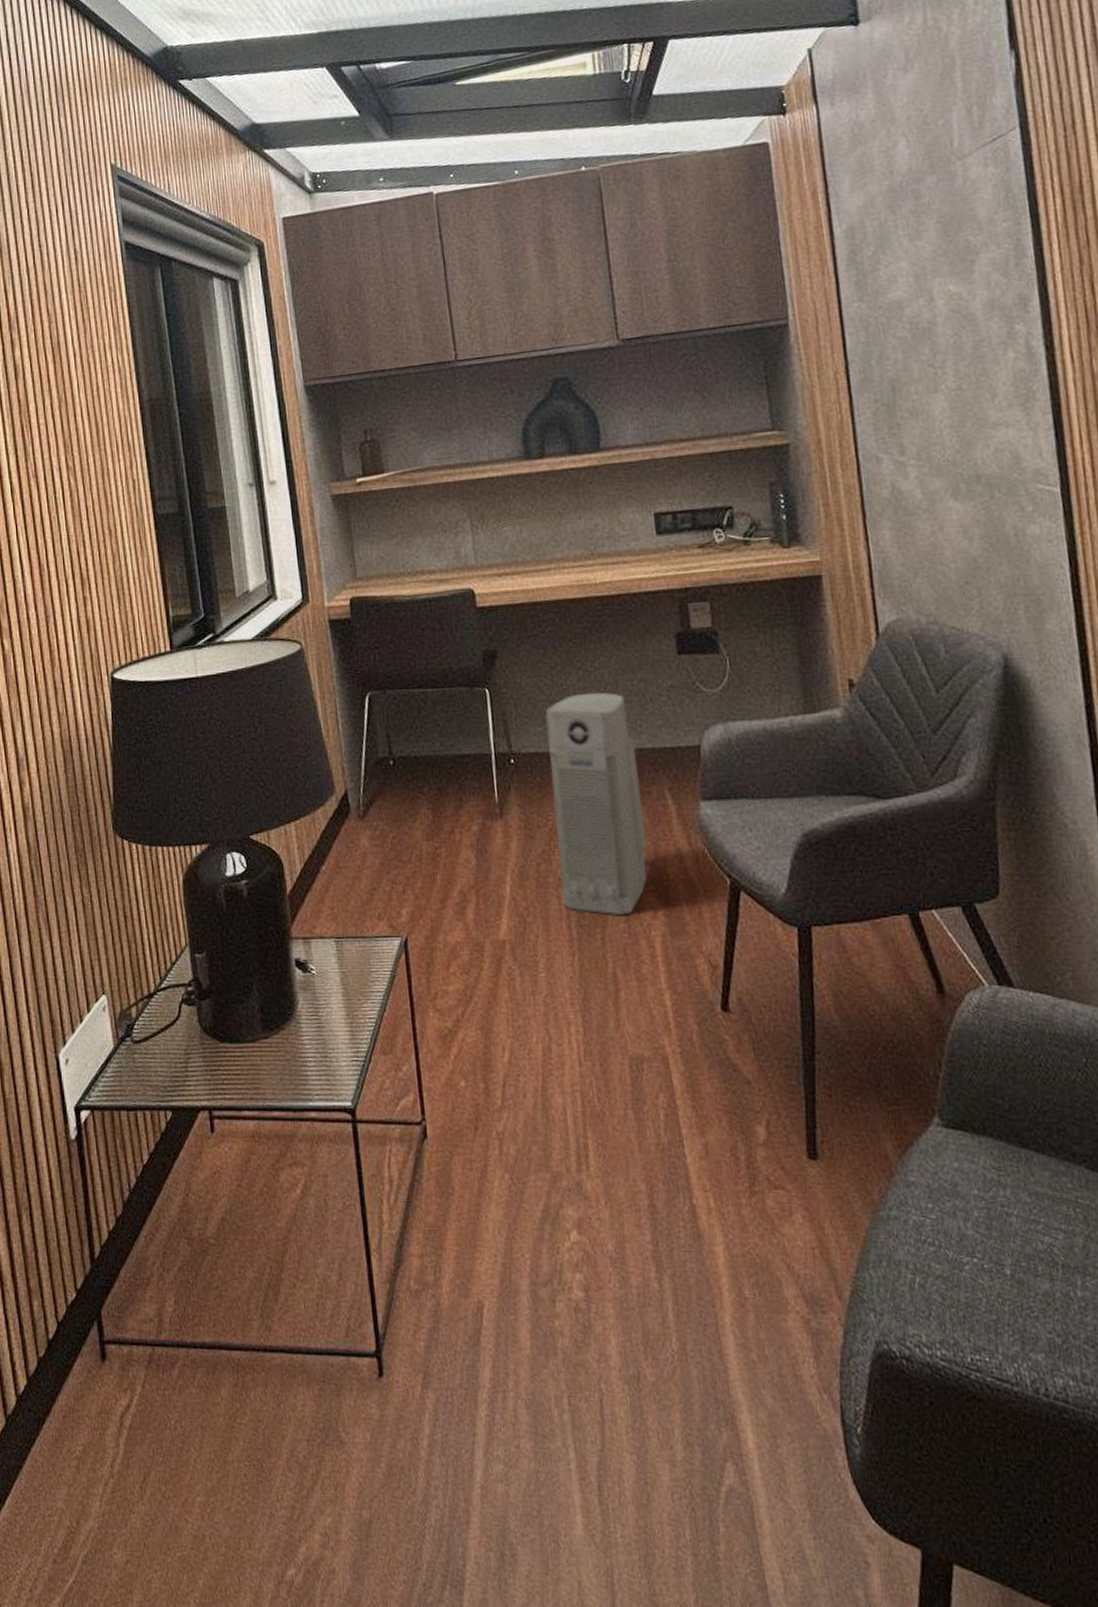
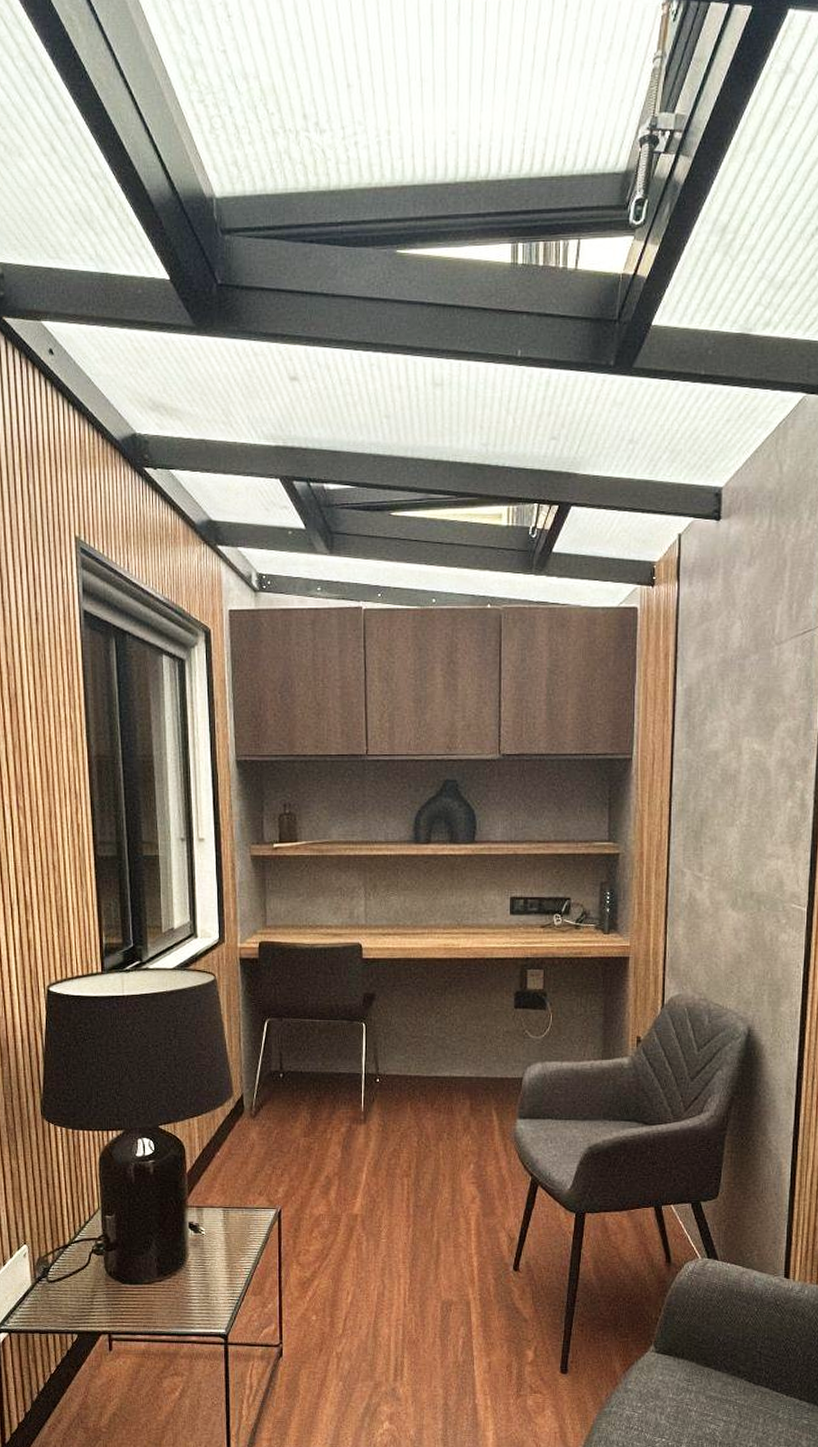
air purifier: present [545,692,647,916] -> none [404,1032,473,1200]

